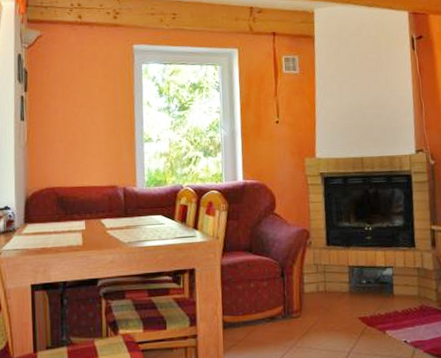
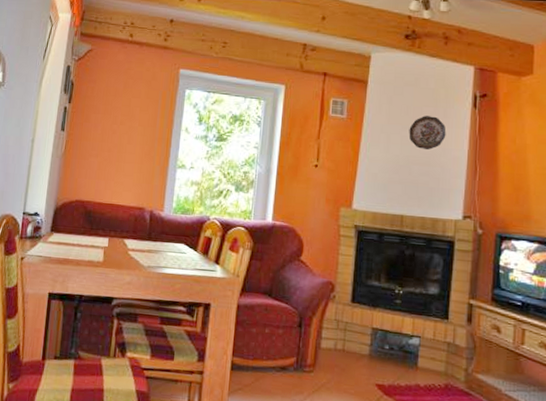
decorative plate: none [357,62,392,94] -> present [409,116,446,150]

